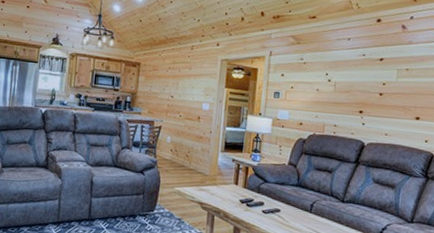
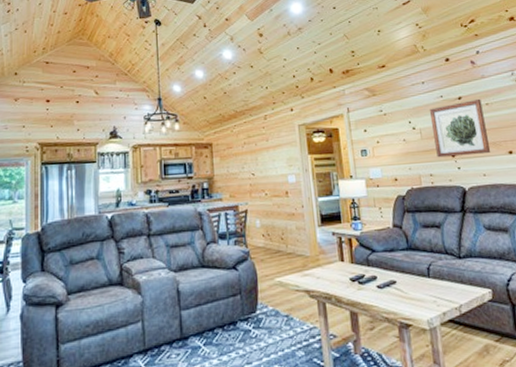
wall art: none [345,63,402,115] -> present [429,98,491,158]

